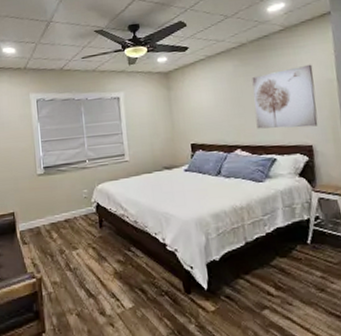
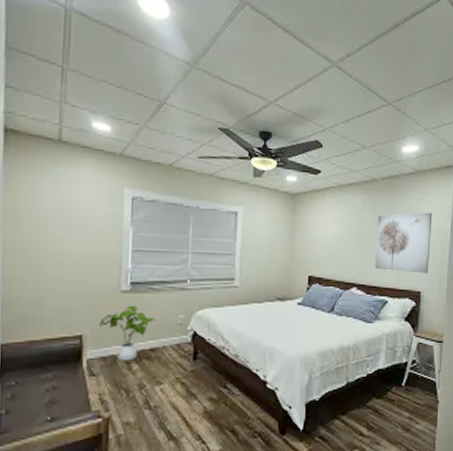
house plant: none [25,185,66,231] -> present [99,305,156,361]

